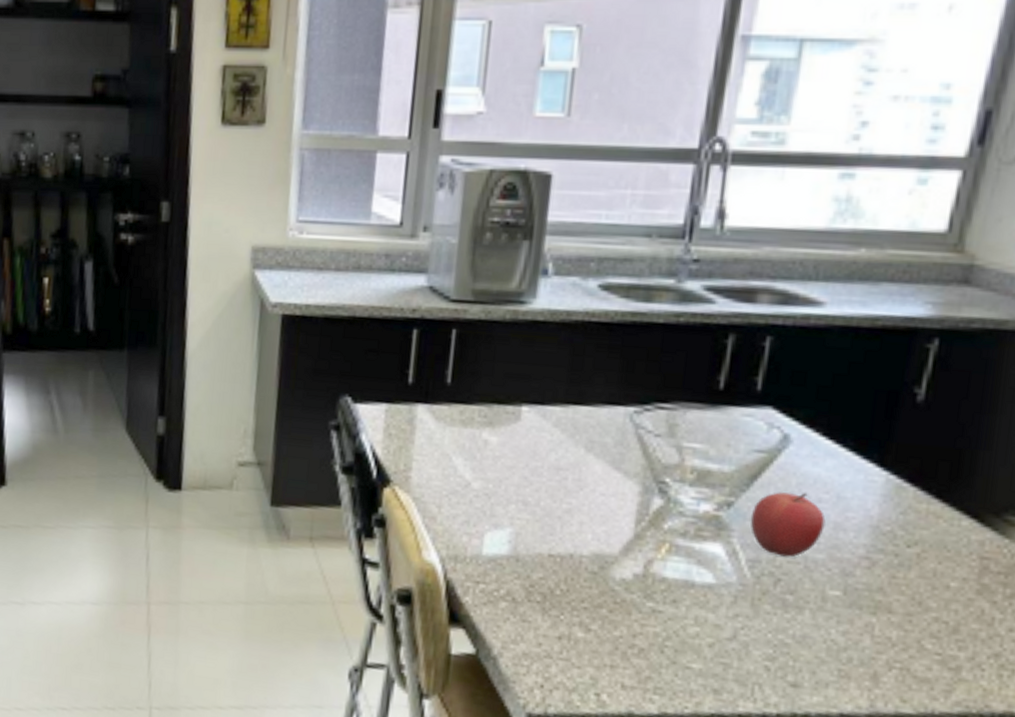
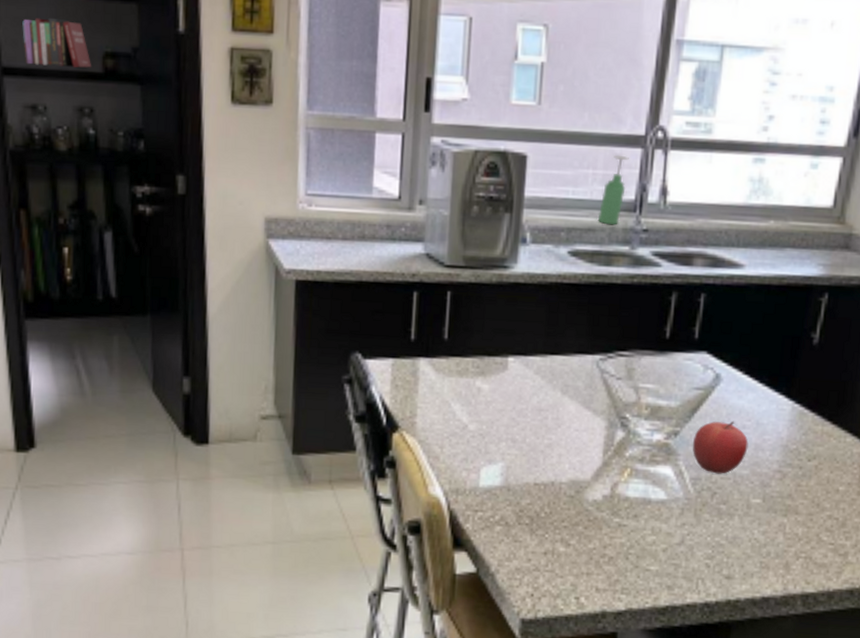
books: none [15,42,81,93] -> present [22,17,92,69]
soap dispenser: none [636,172,678,255] -> present [598,154,629,225]

